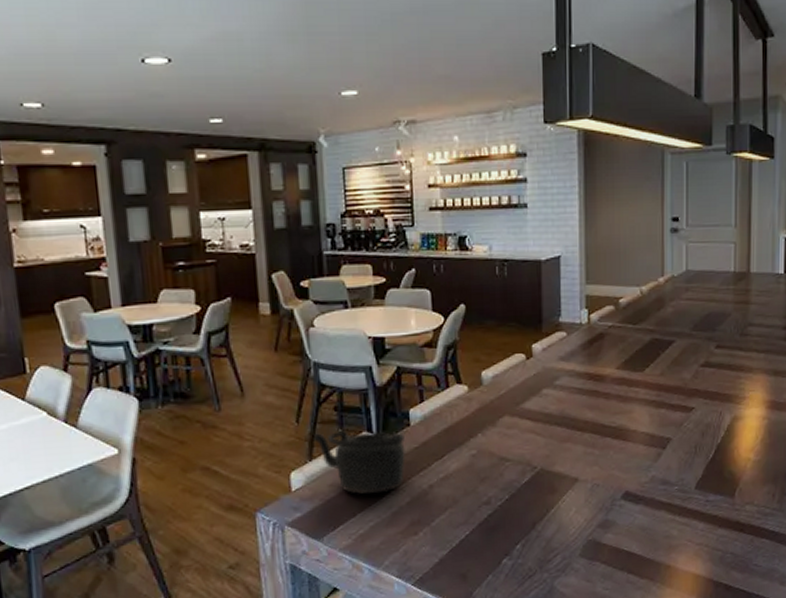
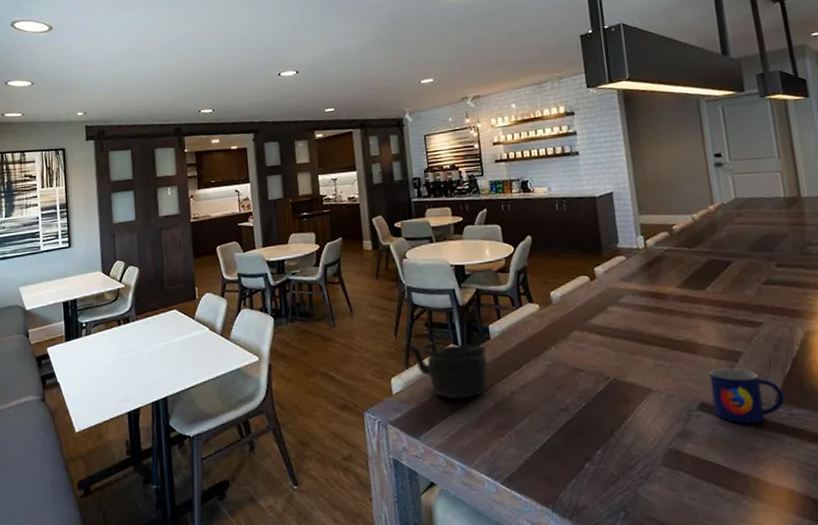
mug: none [636,455,704,512] -> present [709,368,785,424]

